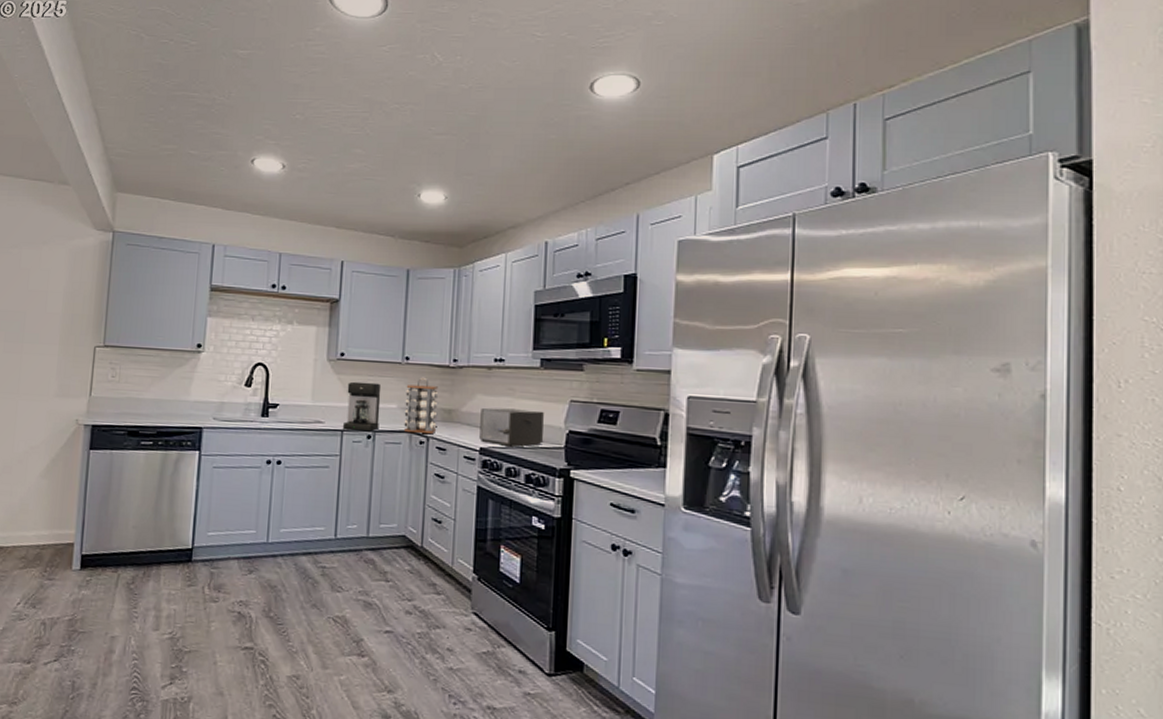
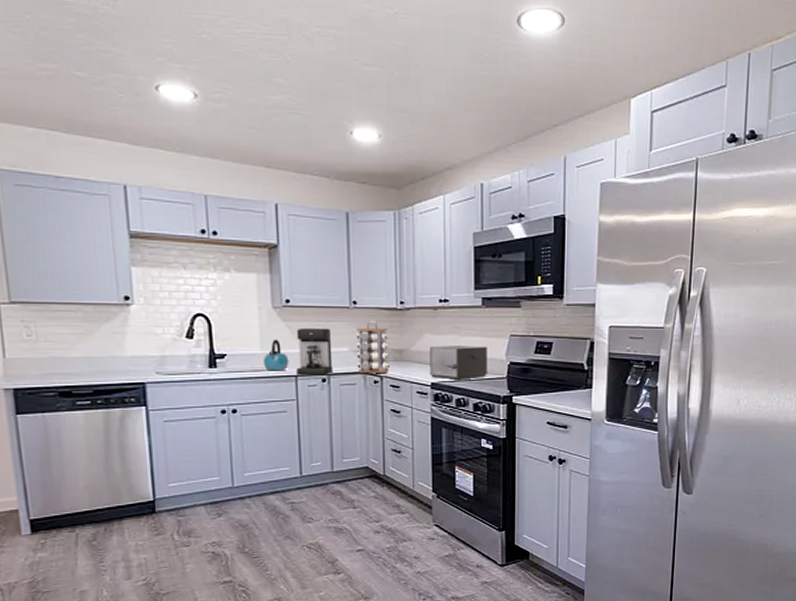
kettle: none [311,391,337,425] -> present [262,339,289,371]

